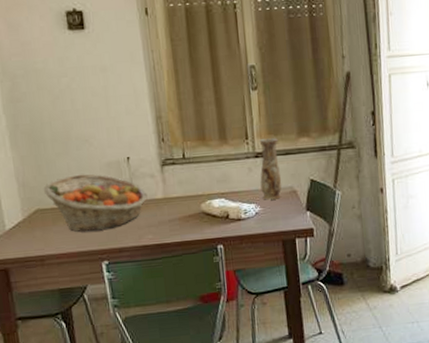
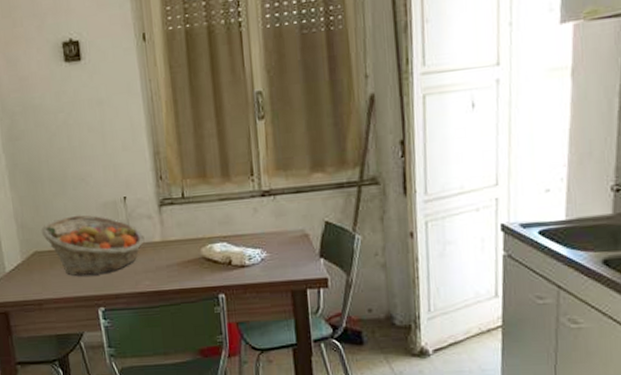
vase: present [259,138,282,200] -> none [266,174,292,245]

